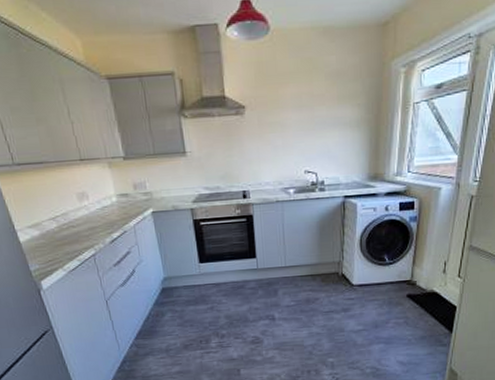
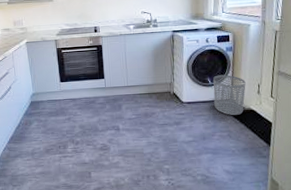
waste bin: none [390,250,430,299] -> present [213,74,246,115]

